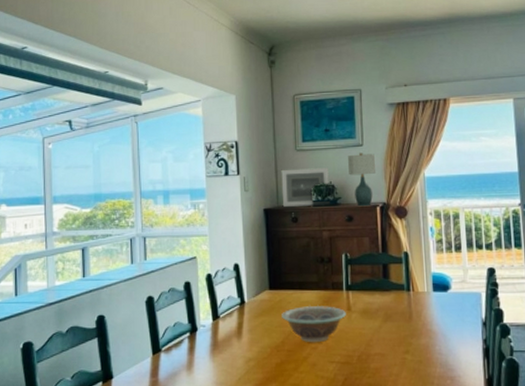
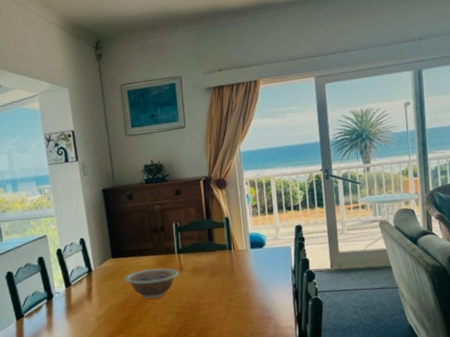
picture frame: present [281,168,330,208] -> none [115,149,160,187]
table lamp: present [348,153,375,207] -> none [173,134,197,182]

